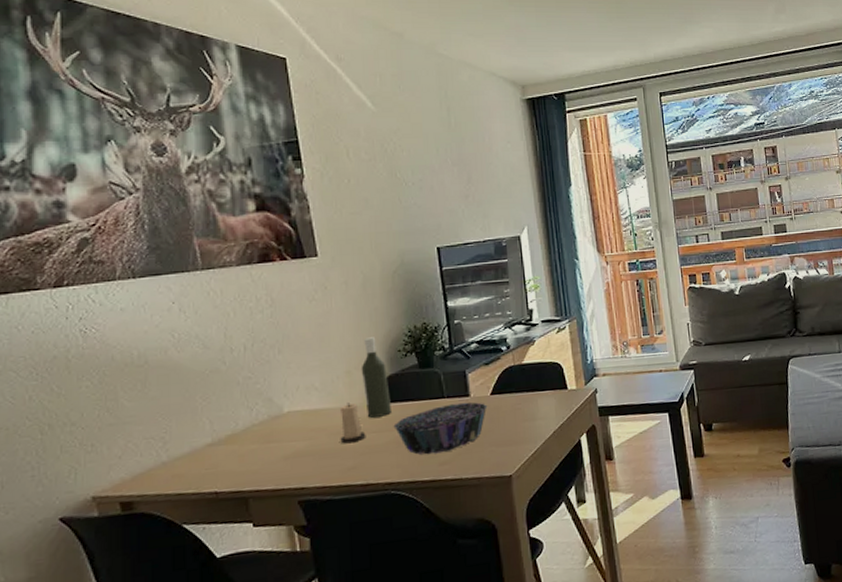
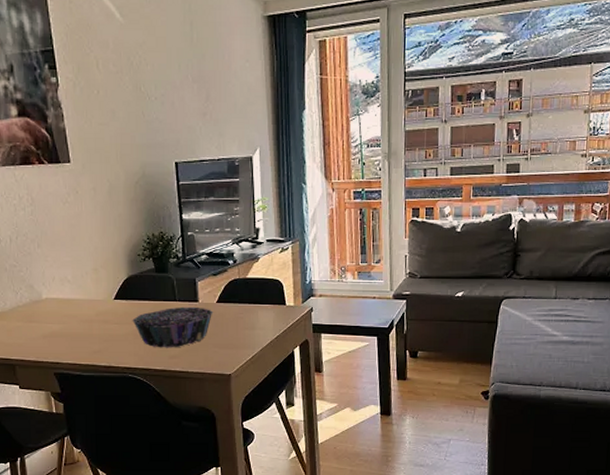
candle: present [340,402,366,444] -> none [88,296,109,331]
bottle: present [361,337,391,418] -> none [106,240,131,311]

